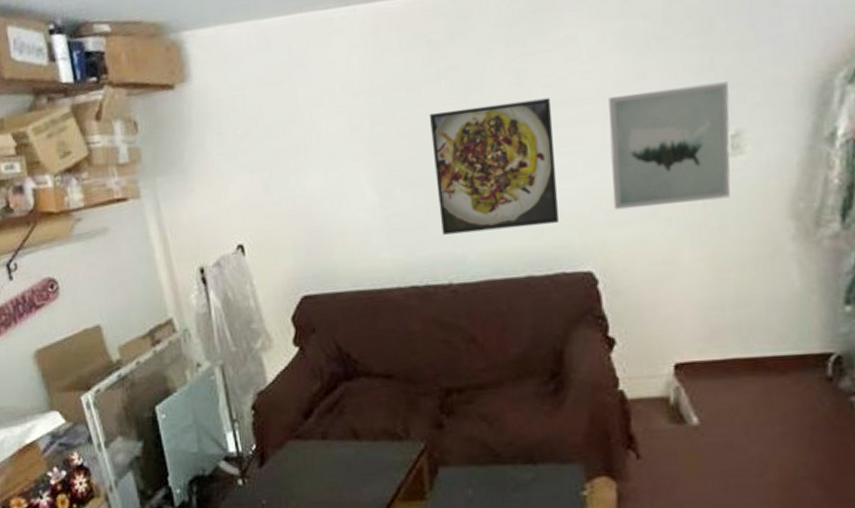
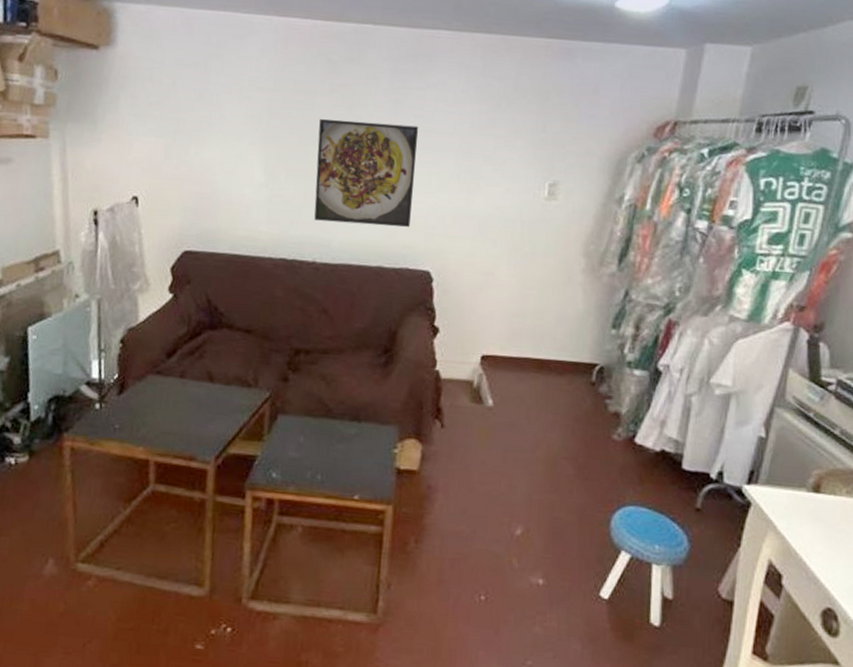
wall art: present [608,81,731,210] -> none [454,136,554,232]

